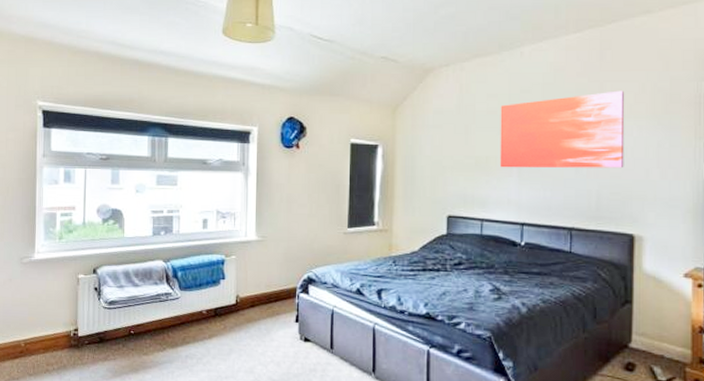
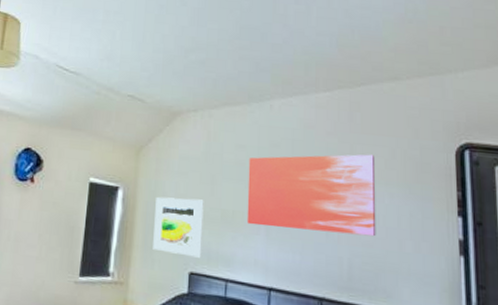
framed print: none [413,149,459,202] -> present [153,196,204,258]

